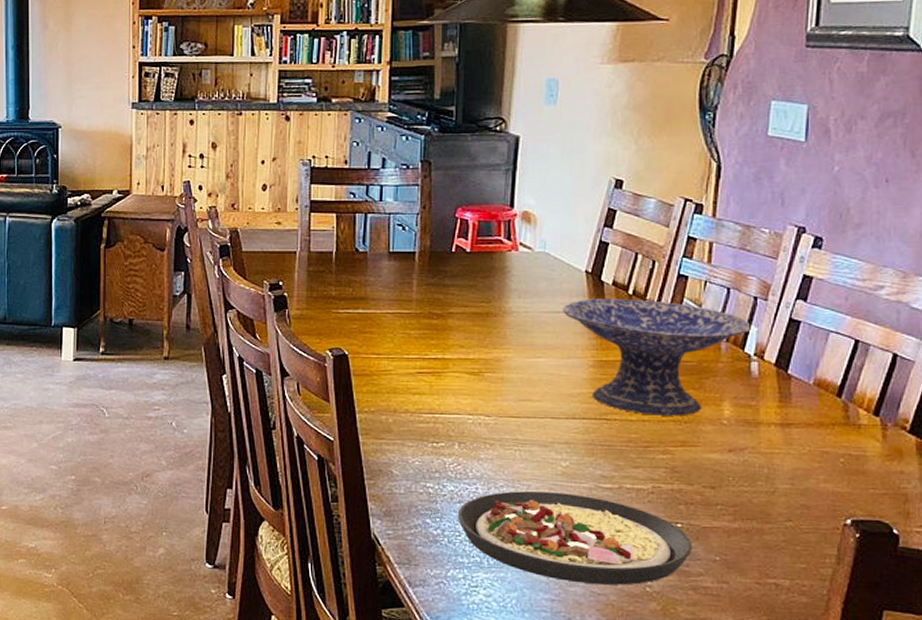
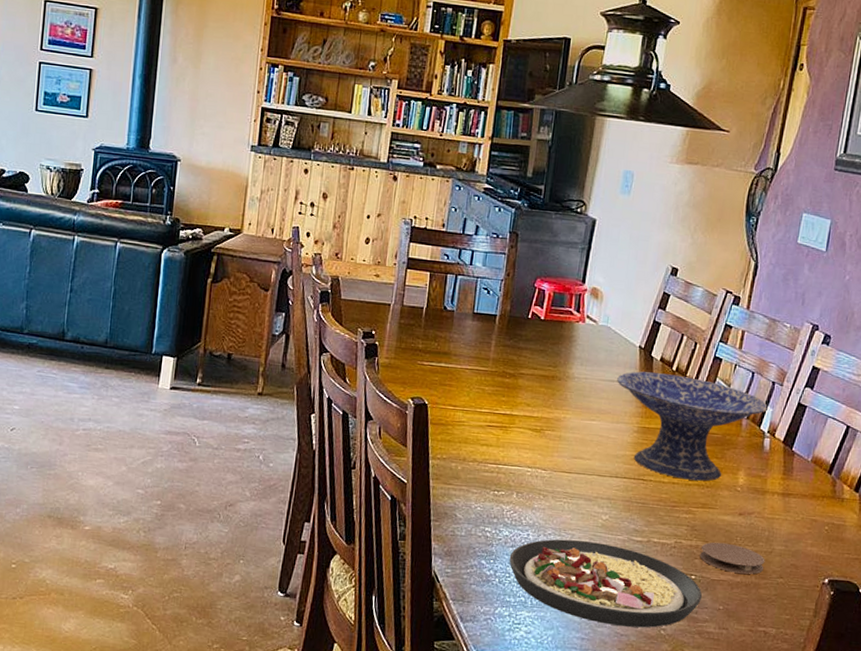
coaster: none [685,484,767,519] -> present [700,542,765,574]

